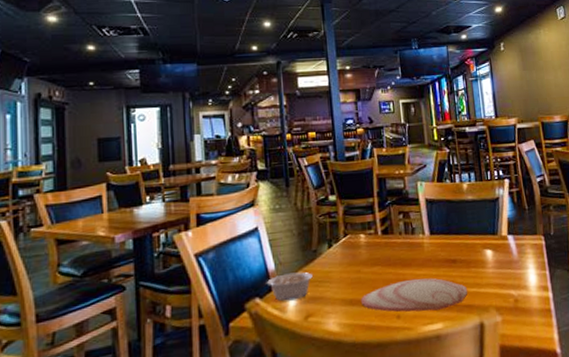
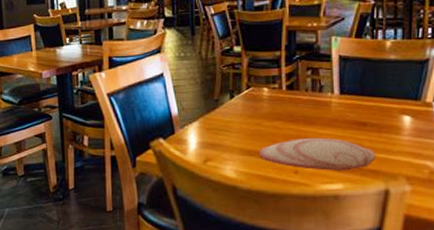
legume: present [264,272,313,302] -> none [168,119,213,144]

